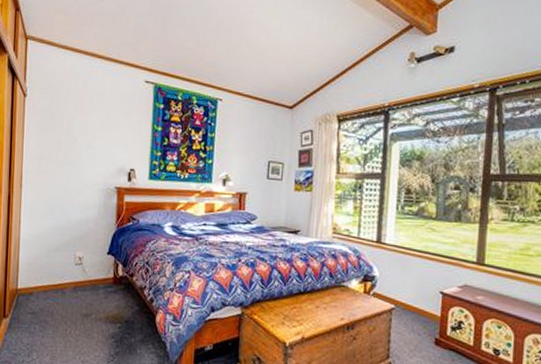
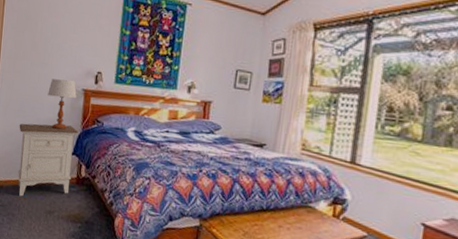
nightstand: none [48,225,113,302] -> present [18,123,79,197]
table lamp: none [78,178,109,230] -> present [47,79,77,130]

